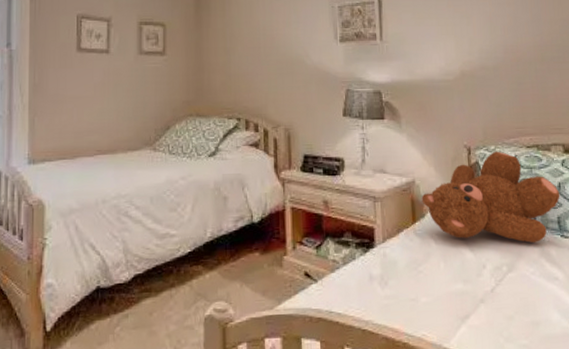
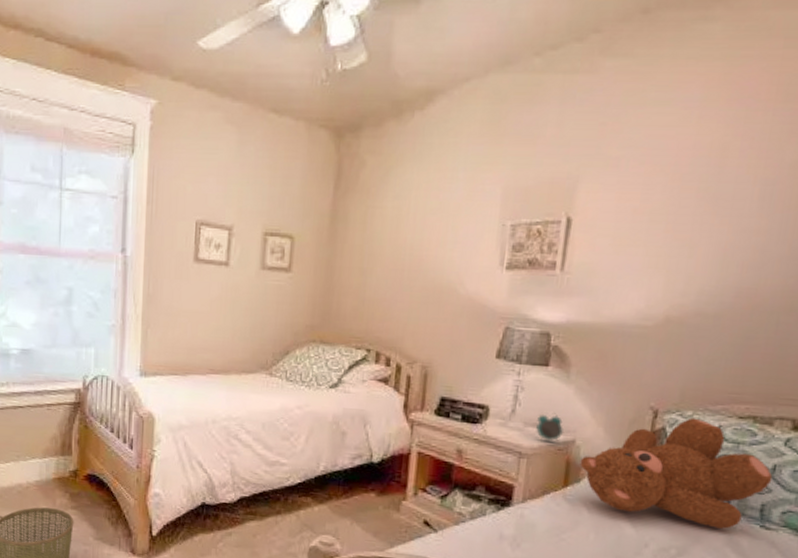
alarm clock: none [383,158,405,185] -> present [536,411,564,444]

